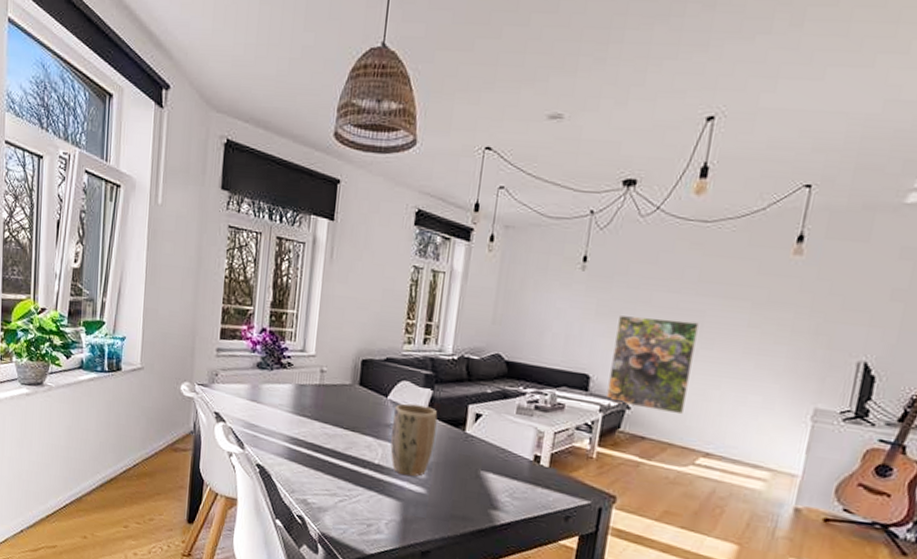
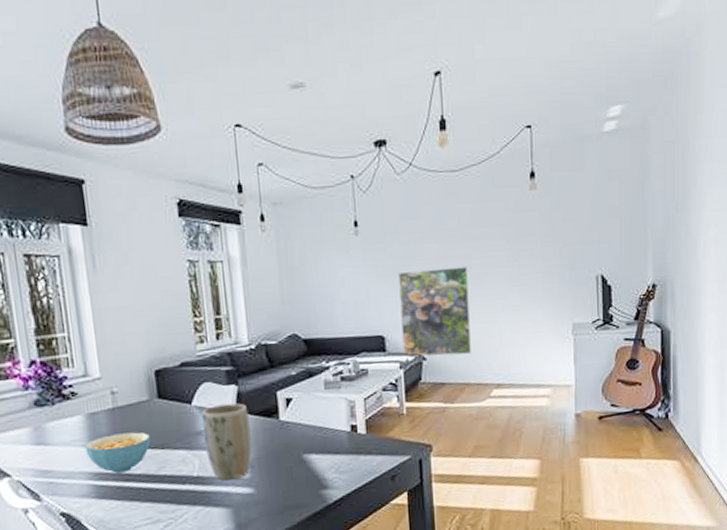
cereal bowl: none [288,407,345,444] -> present [85,432,151,473]

